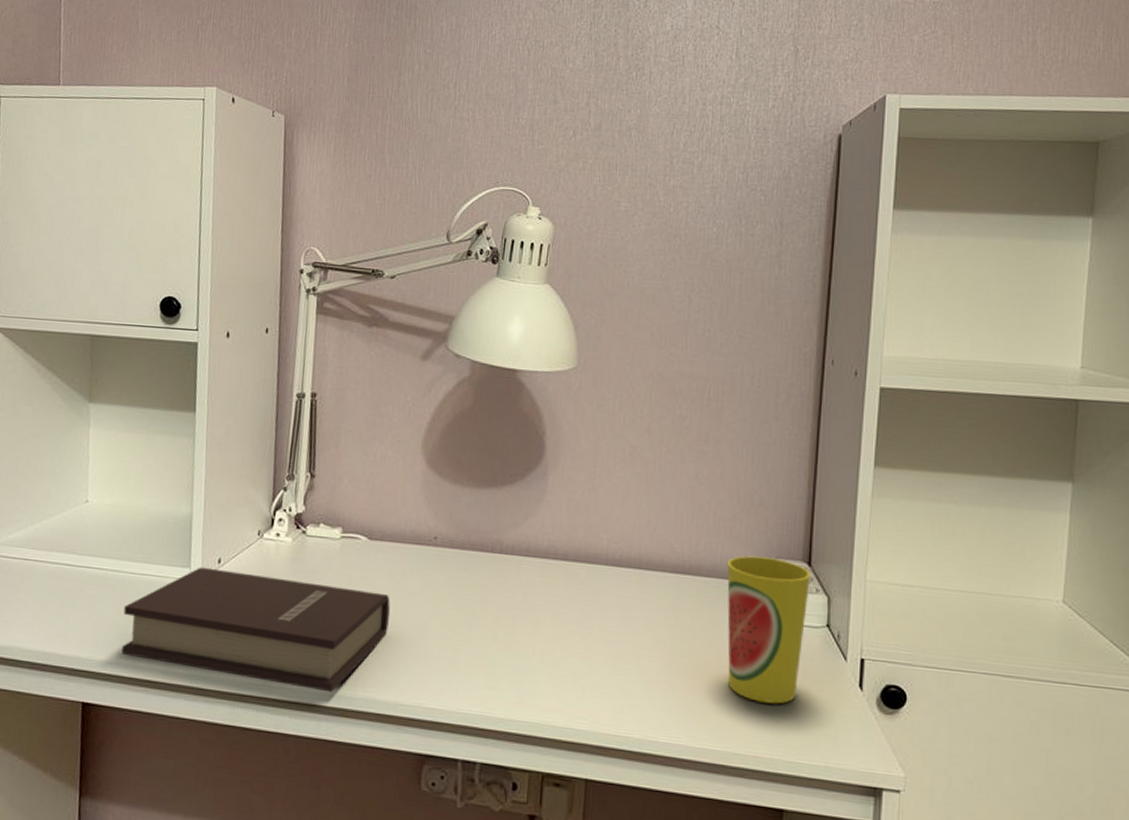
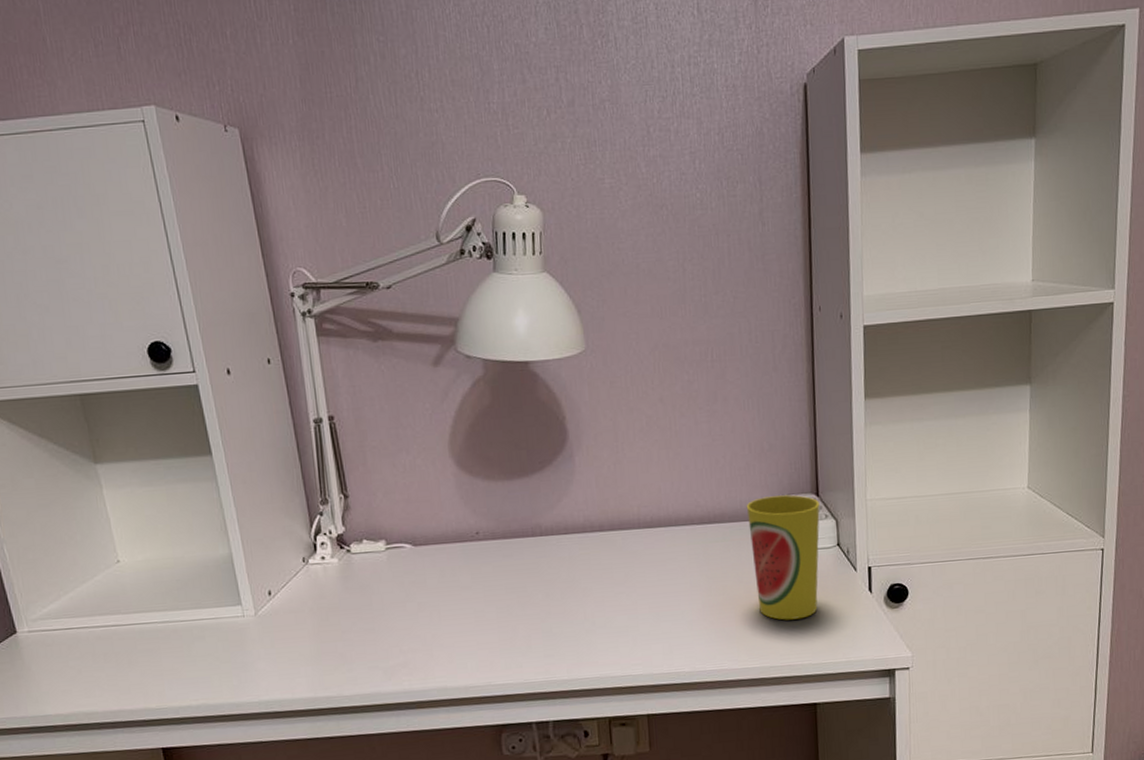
book: present [121,567,391,693] -> none [183,592,447,698]

